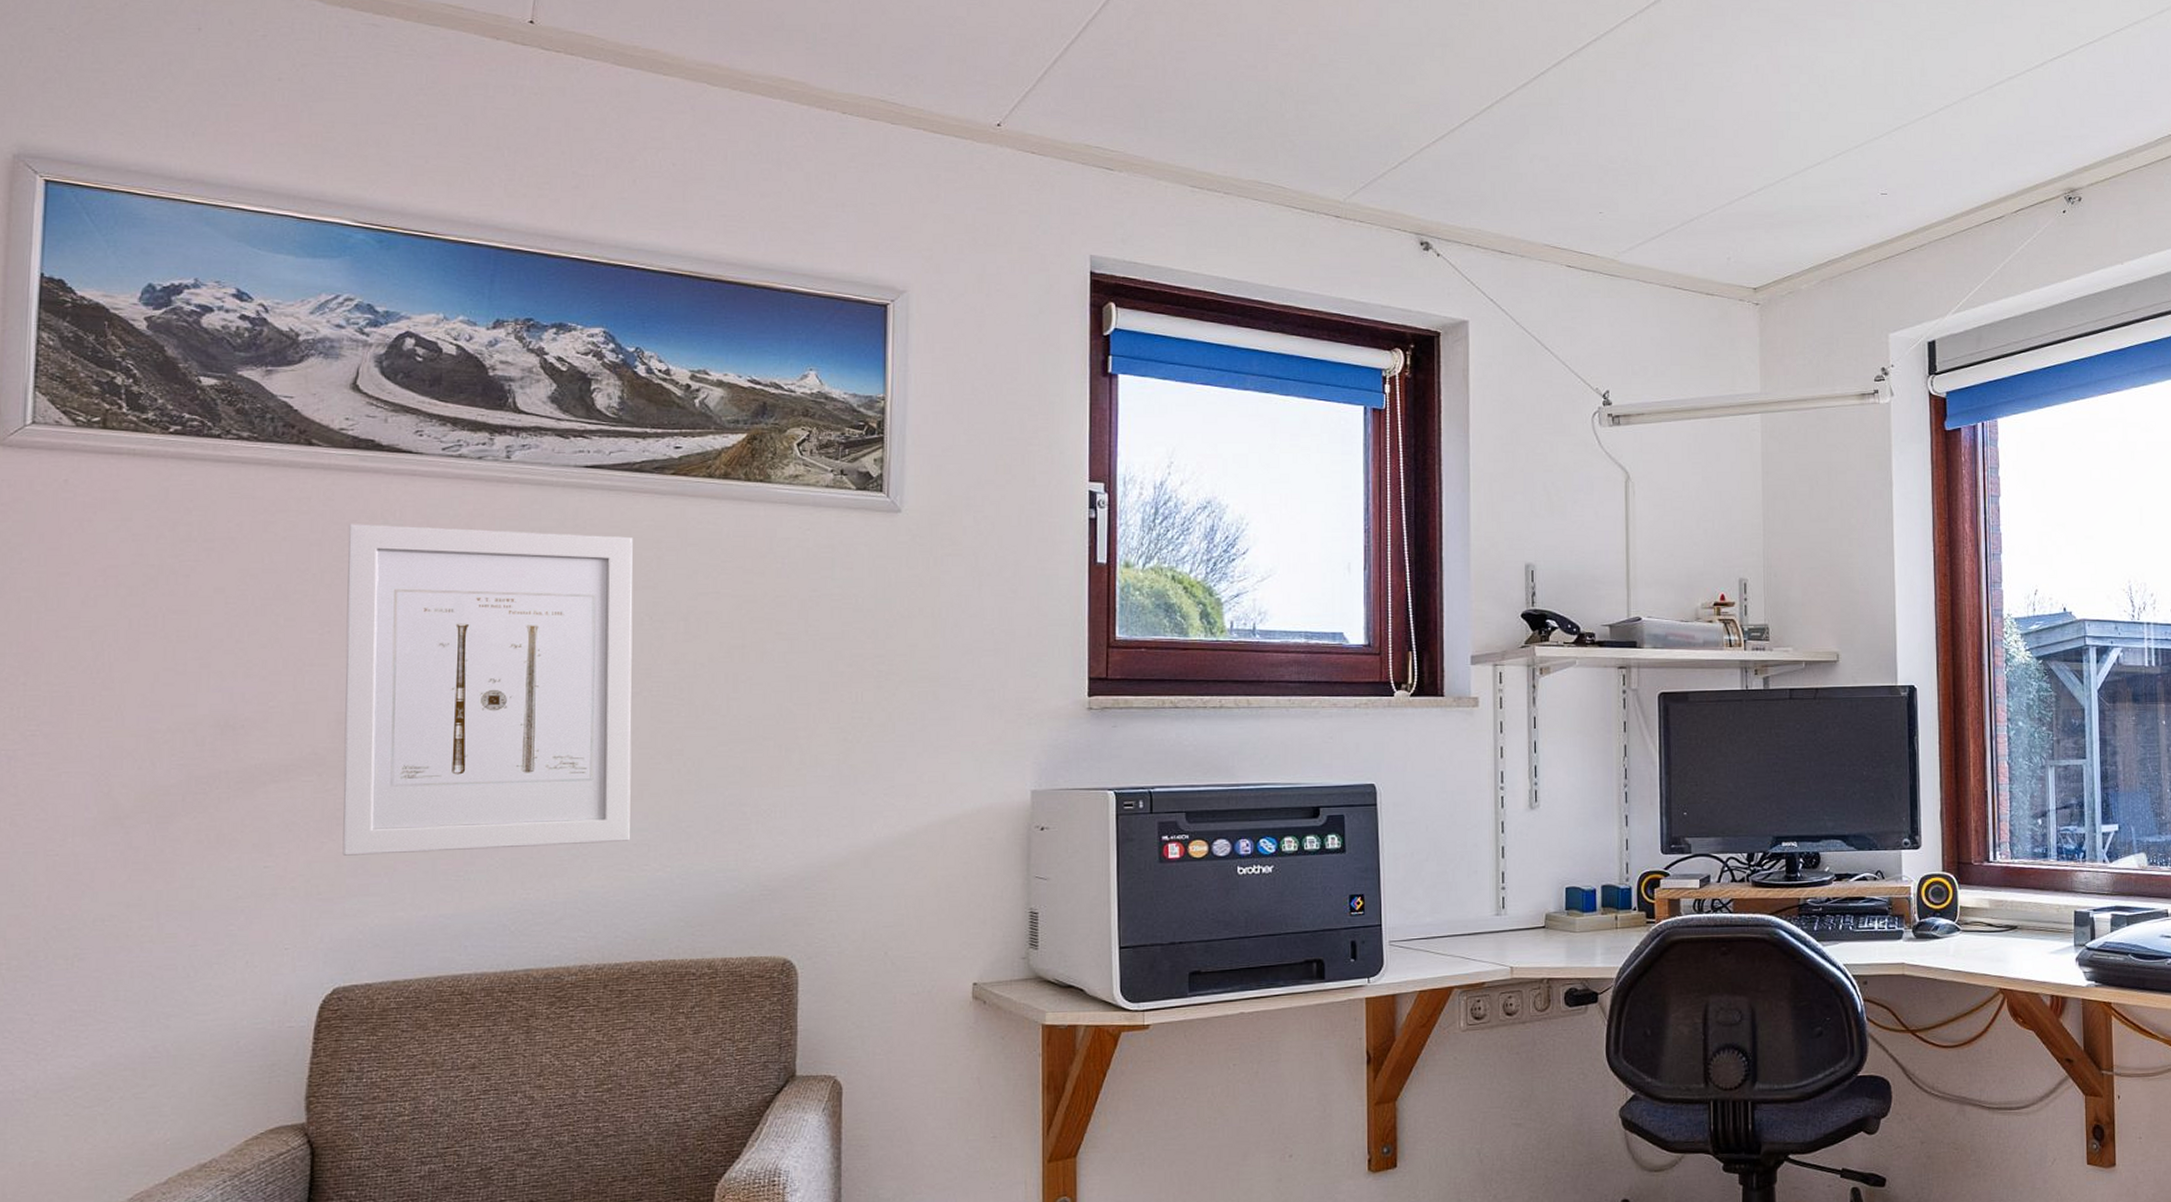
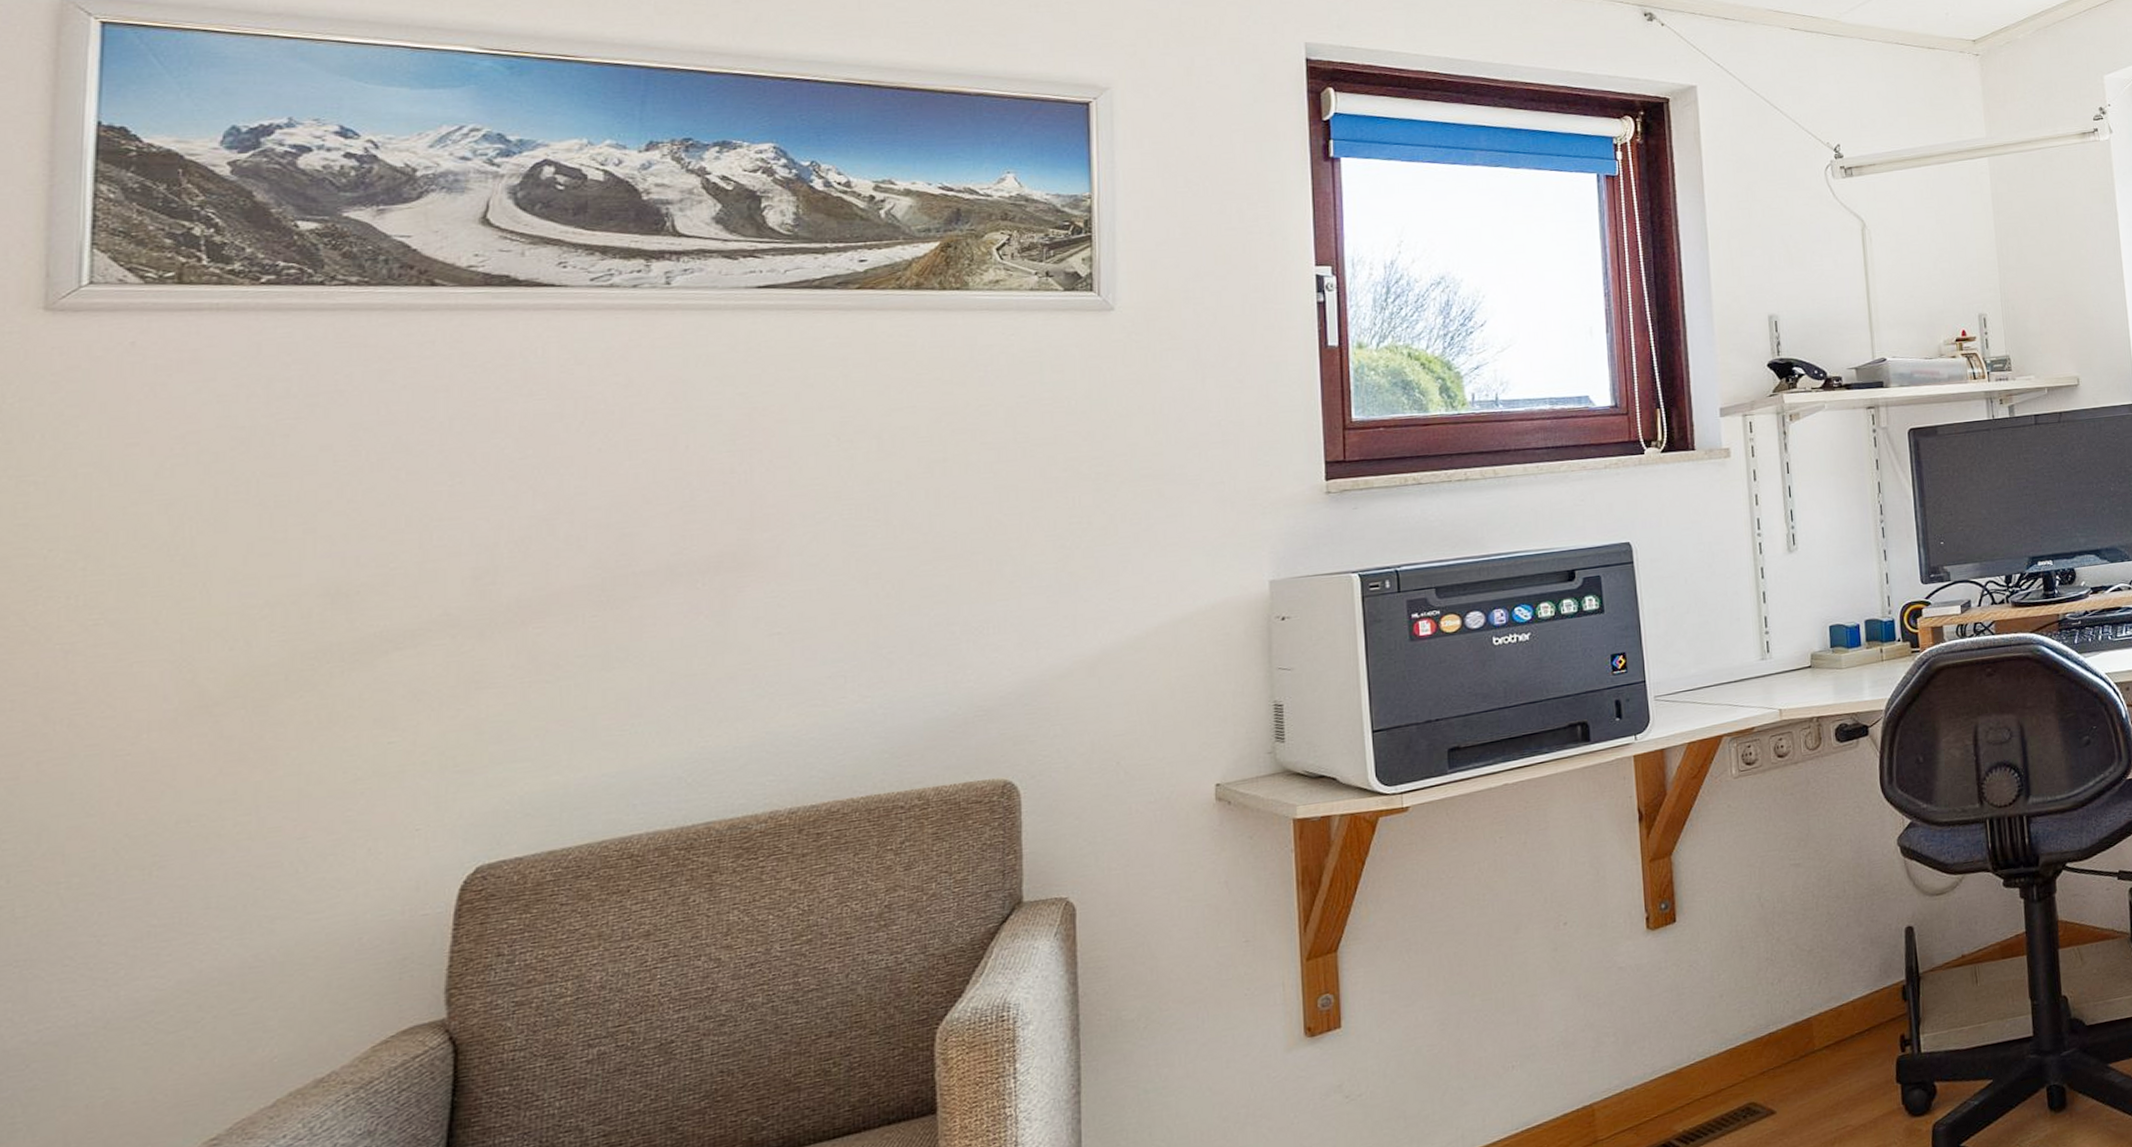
wall art: present [342,524,633,856] -> none [480,356,823,722]

